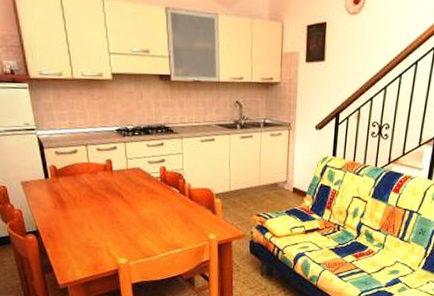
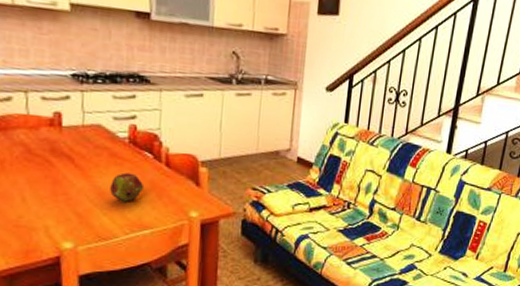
fruit: none [149,205,174,228] -> present [110,172,145,202]

